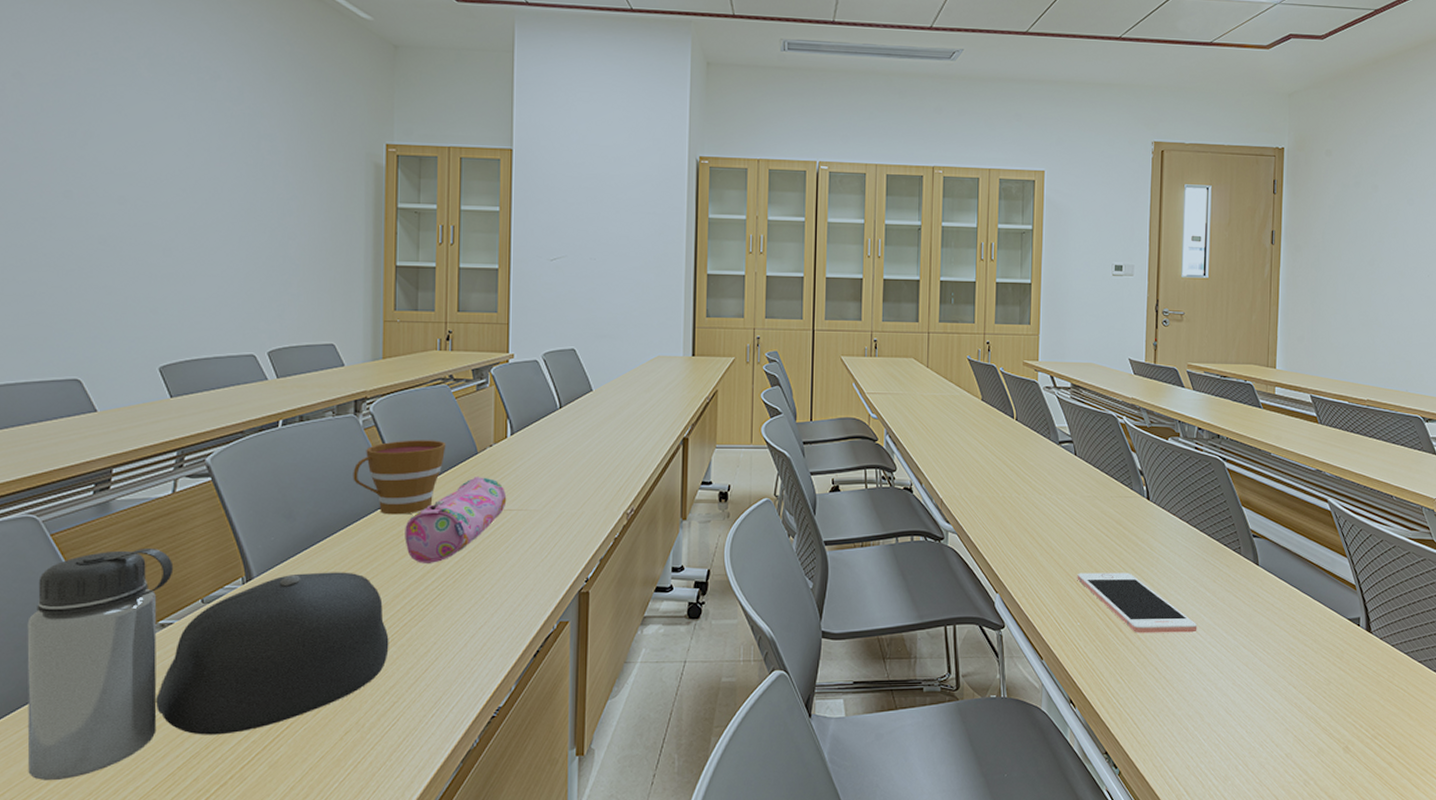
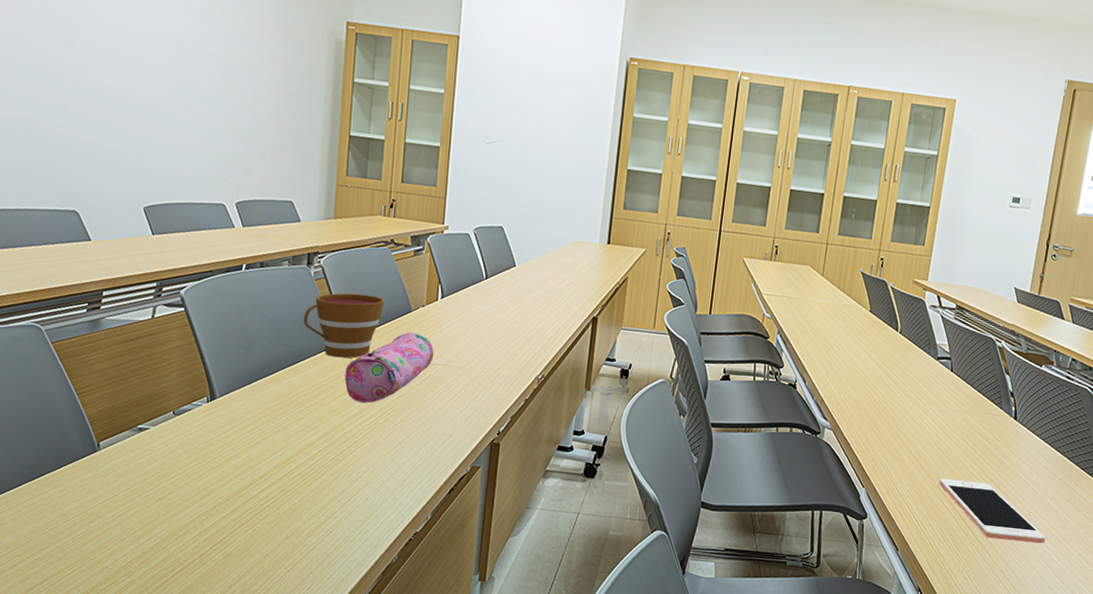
water bottle: present [27,549,389,780] -> none [30,361,327,546]

